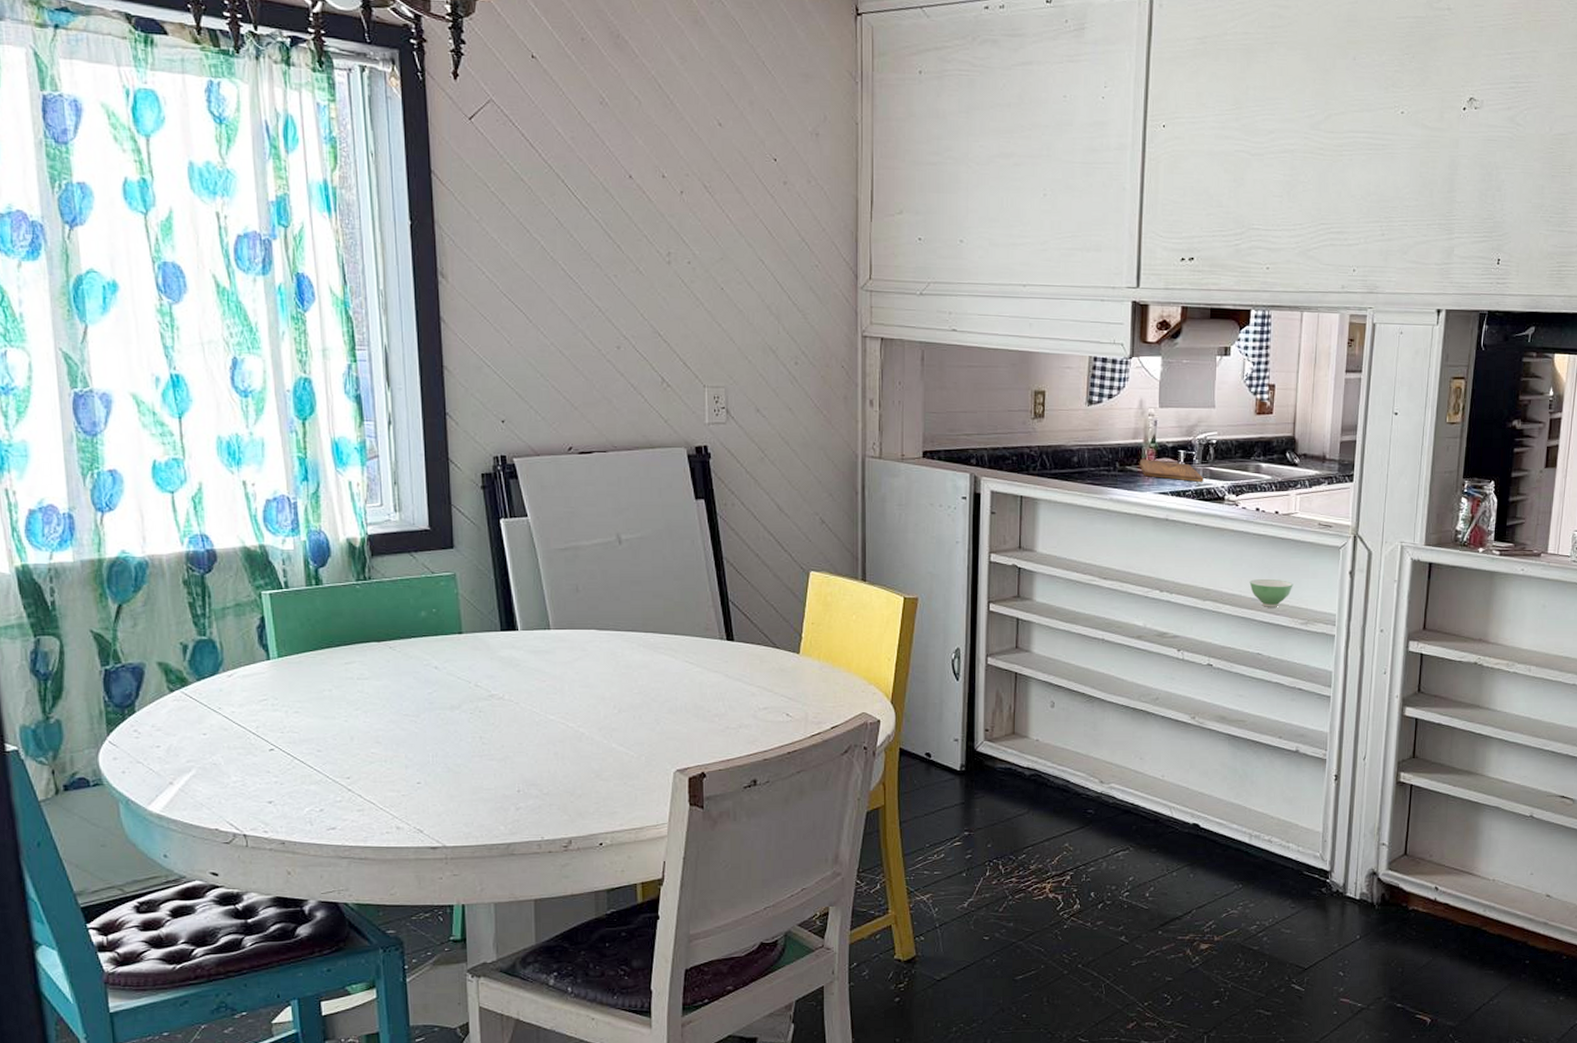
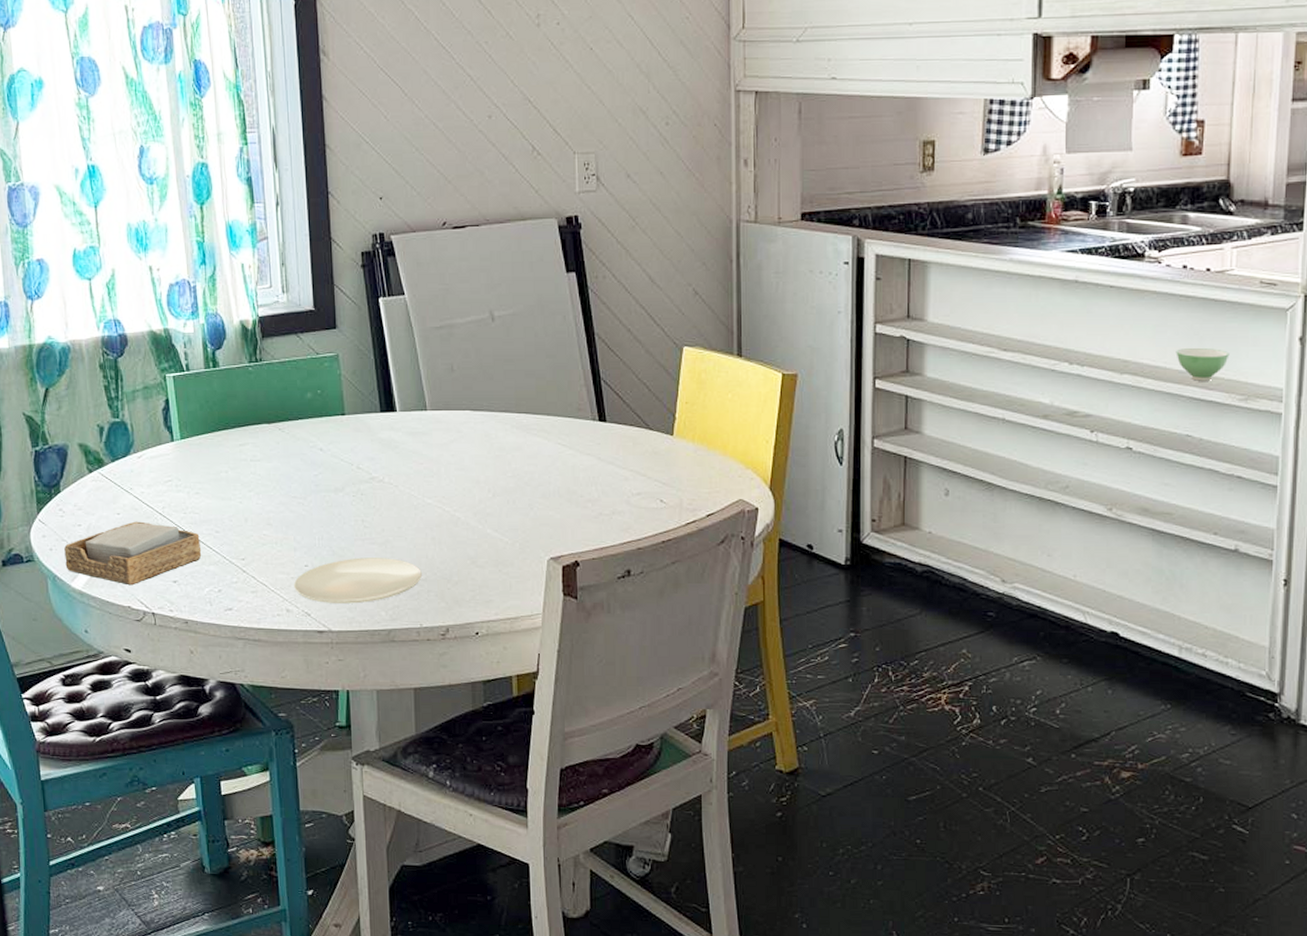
napkin holder: none [140,741,301,808] -> present [64,521,202,586]
plate: none [405,773,543,819] -> present [294,557,422,604]
cutting board: present [1139,459,1204,482] -> none [1043,213,1120,237]

